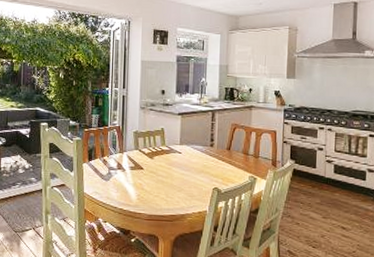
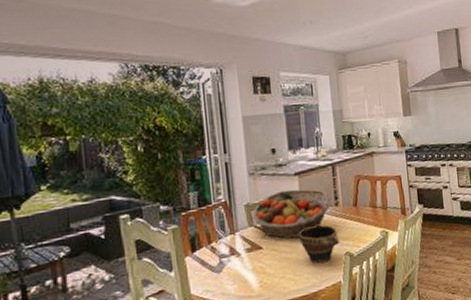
fruit basket: none [139,126,207,166] -> present [252,189,331,239]
bowl: none [175,160,210,192] -> present [299,225,339,263]

